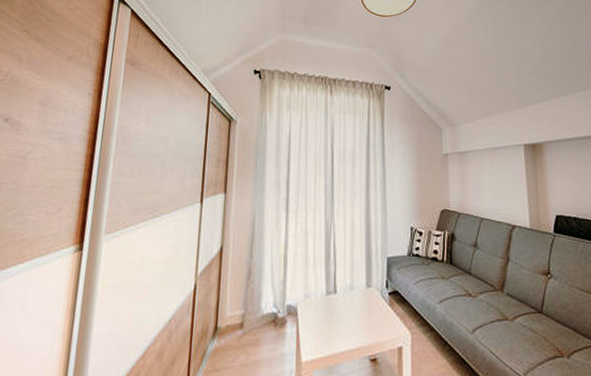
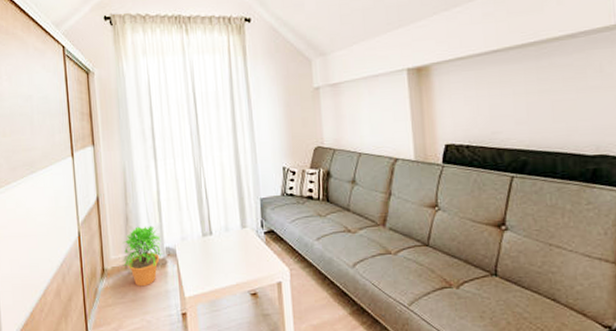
potted plant: none [238,281,284,349] -> present [123,226,163,287]

